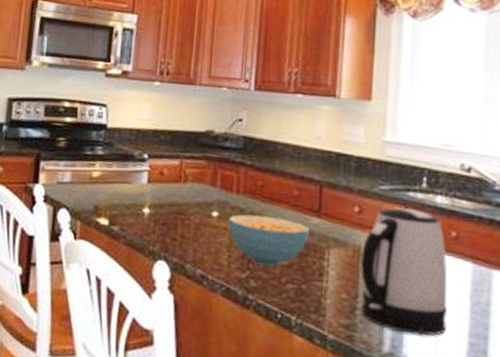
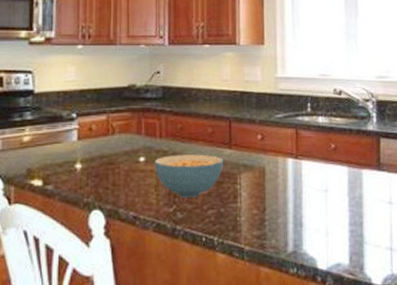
kettle: present [361,207,448,336] -> none [266,130,333,233]

